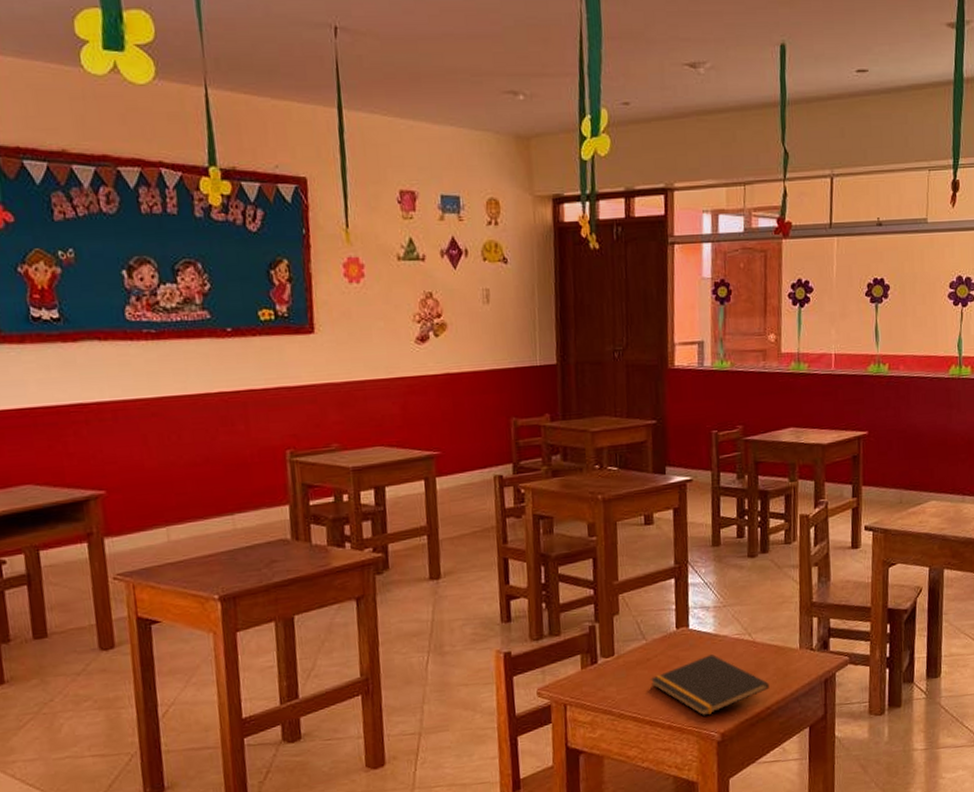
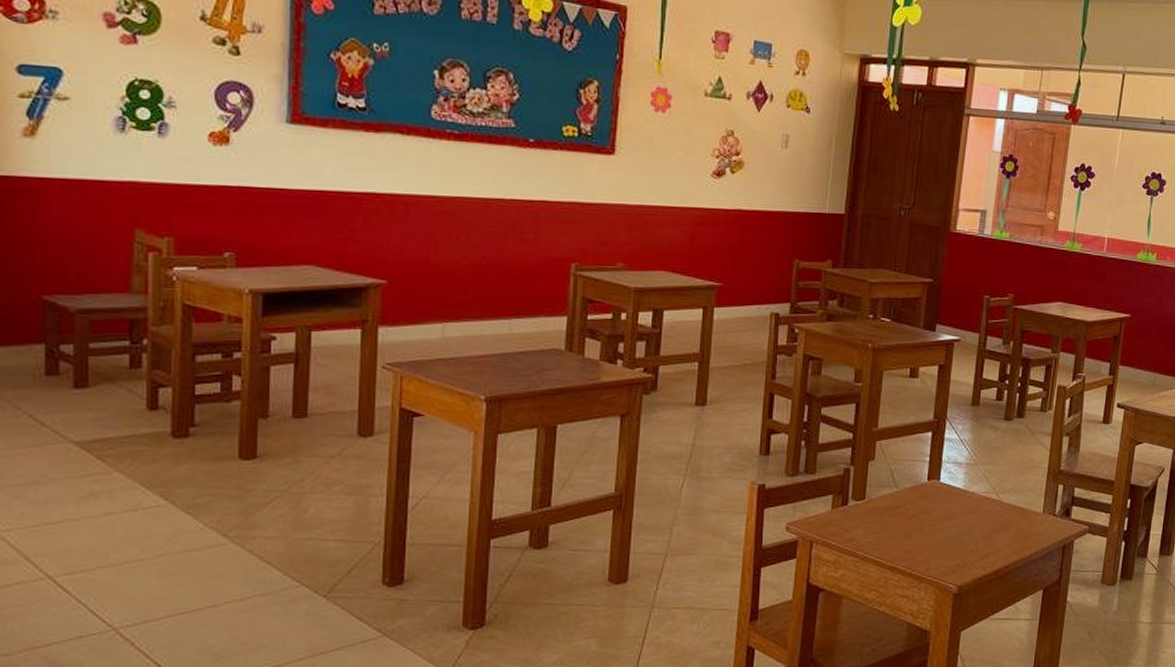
notepad: present [651,654,769,716] -> none [897,509,1010,568]

